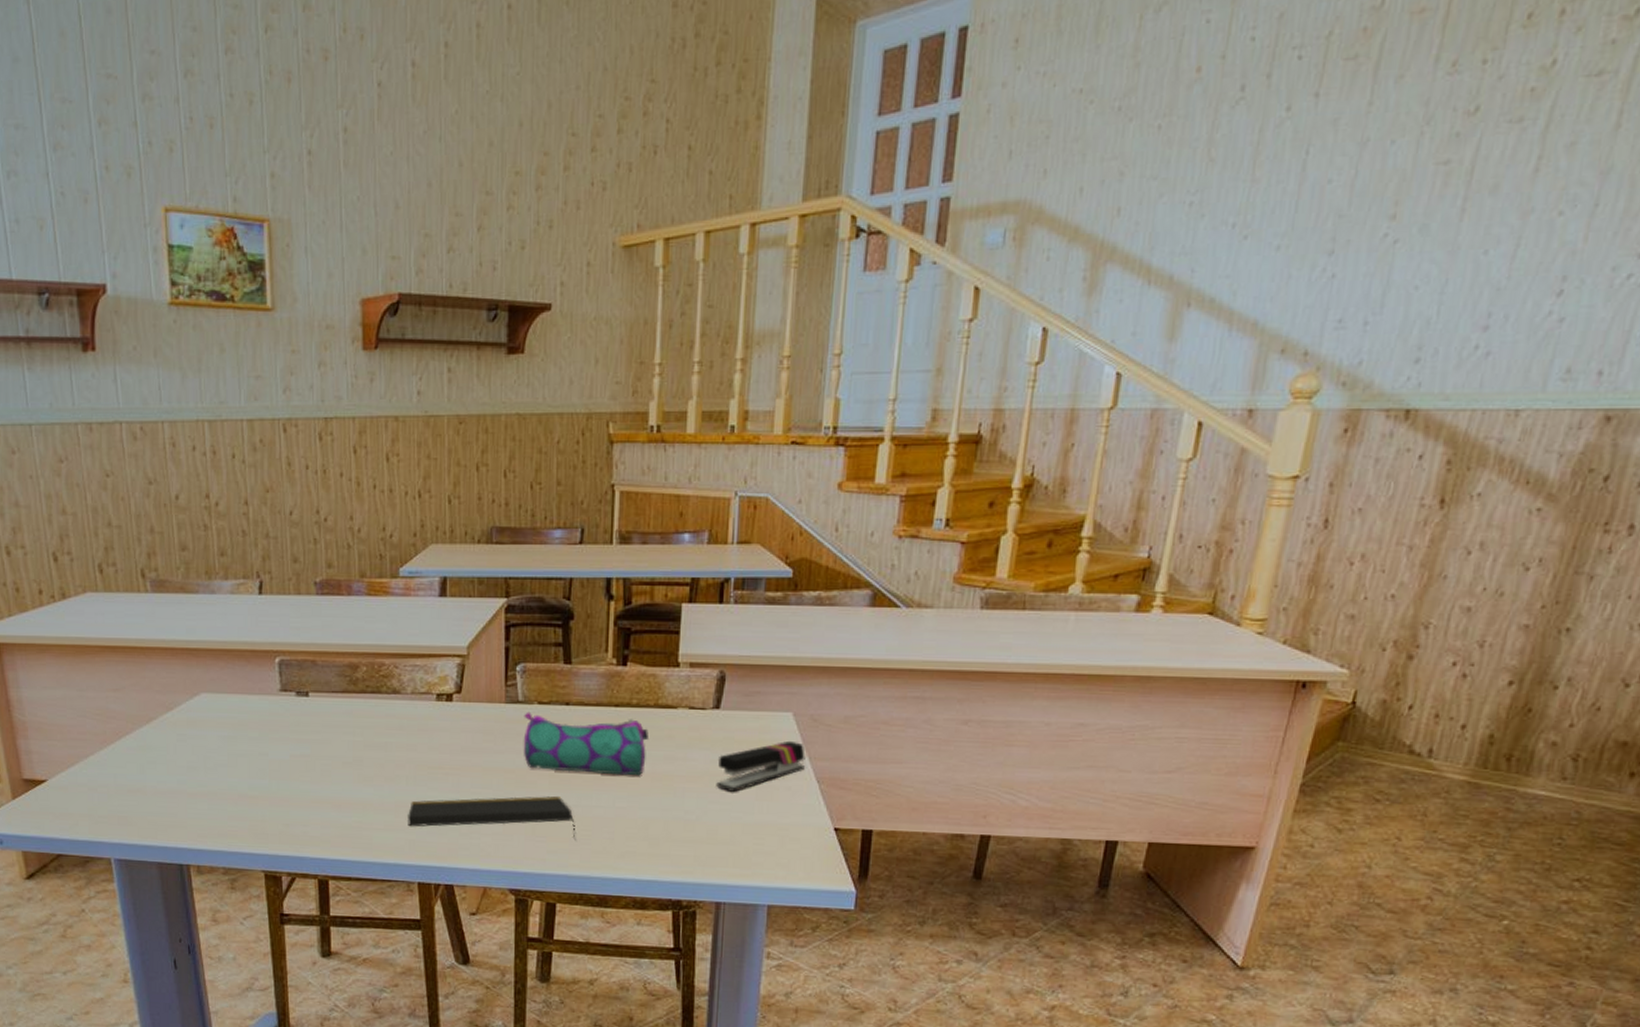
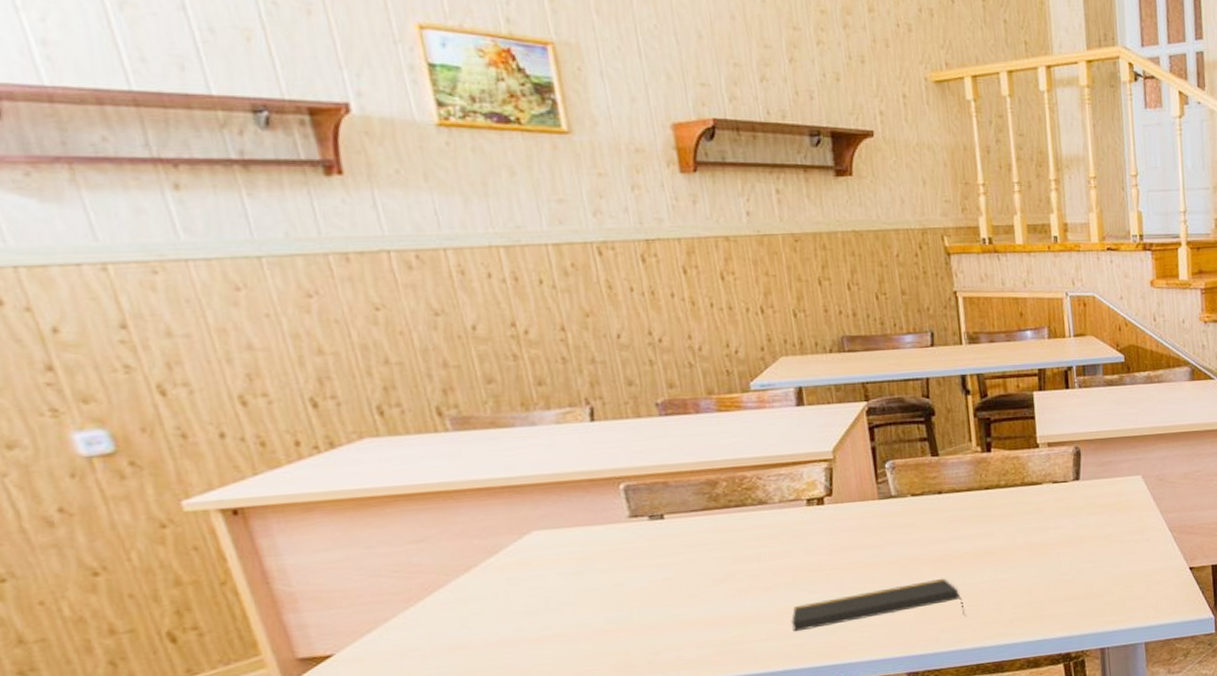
pencil case: present [523,711,649,776] -> none [899,498,1021,556]
stapler: present [716,740,805,792] -> none [1084,499,1158,550]

